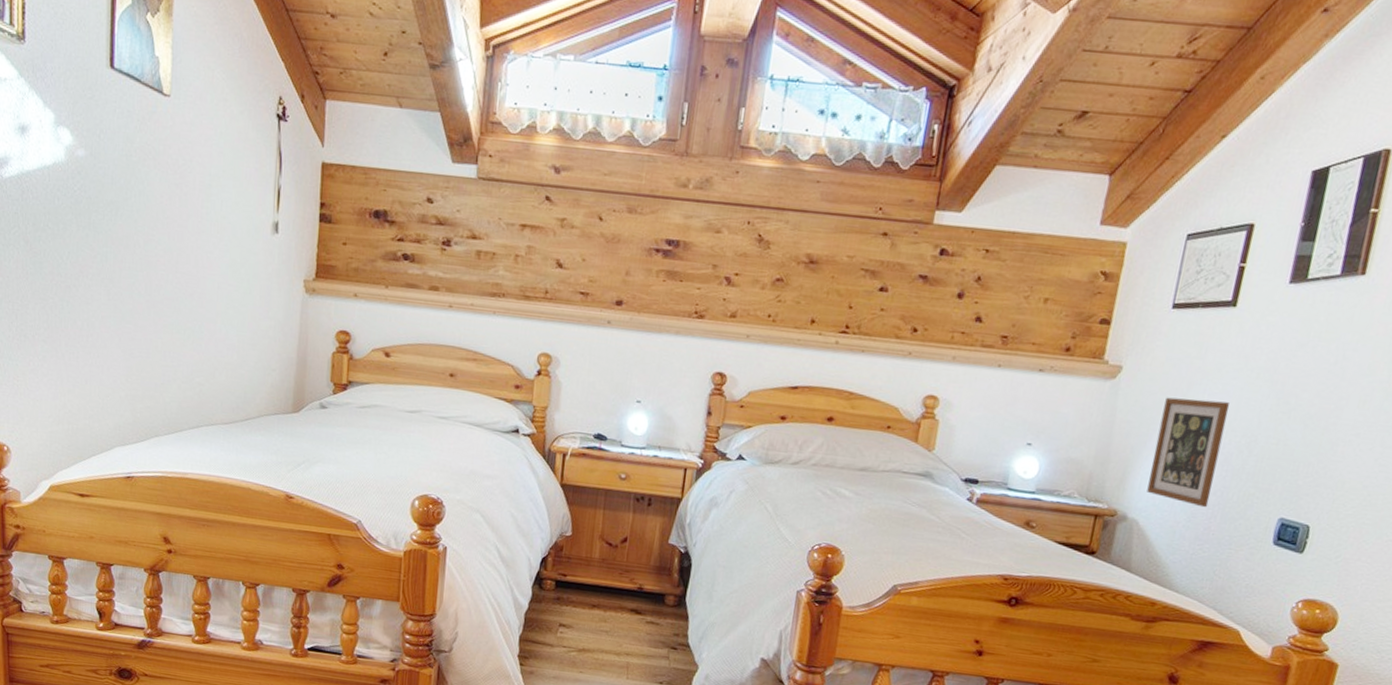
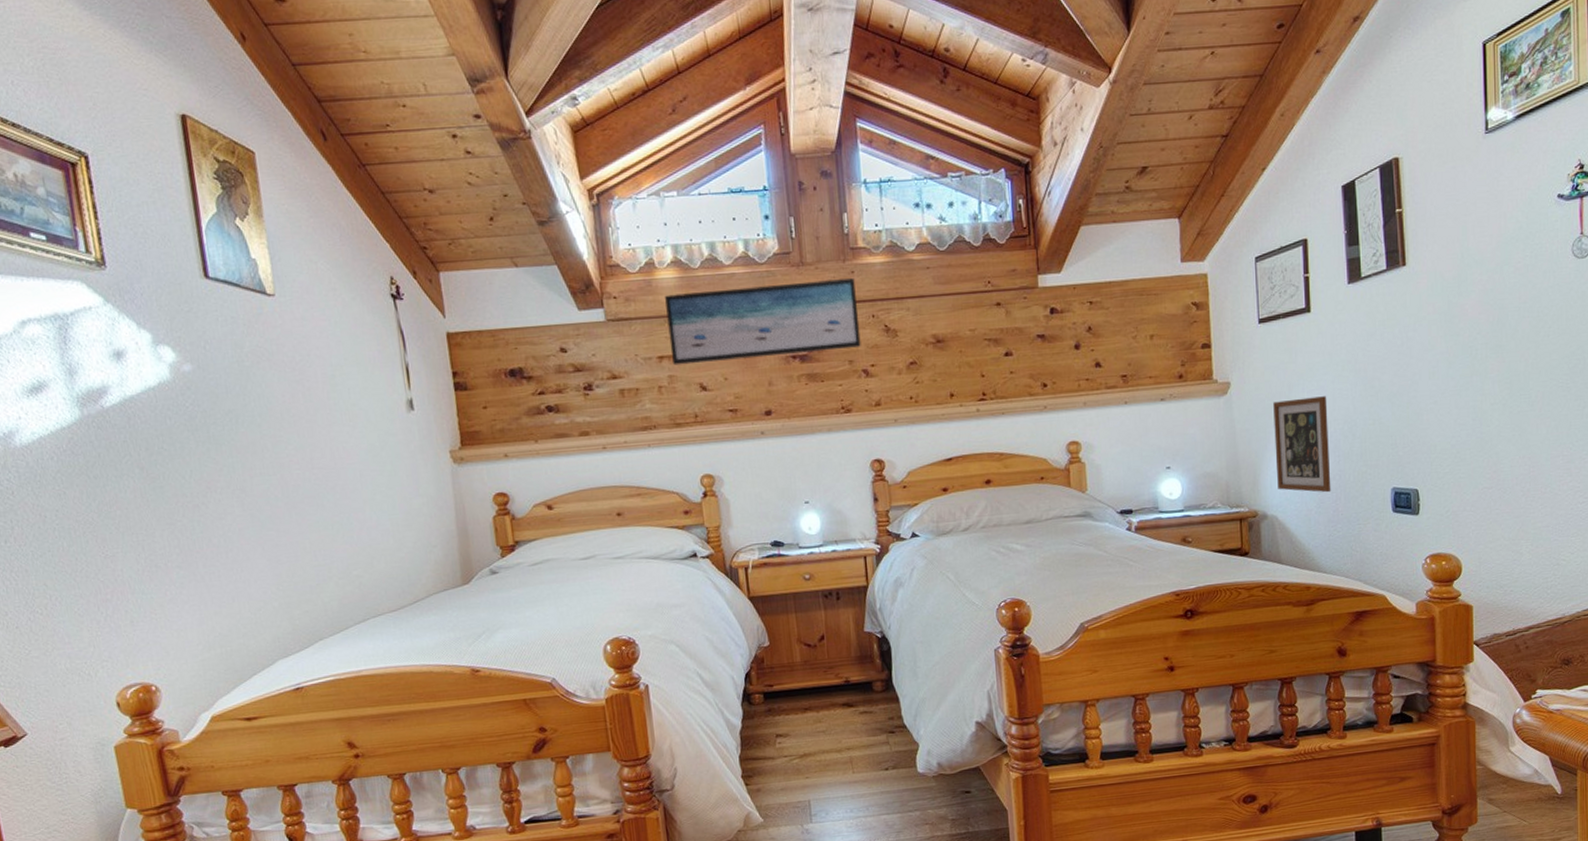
wall art: none [534,162,738,253] -> present [665,278,861,366]

